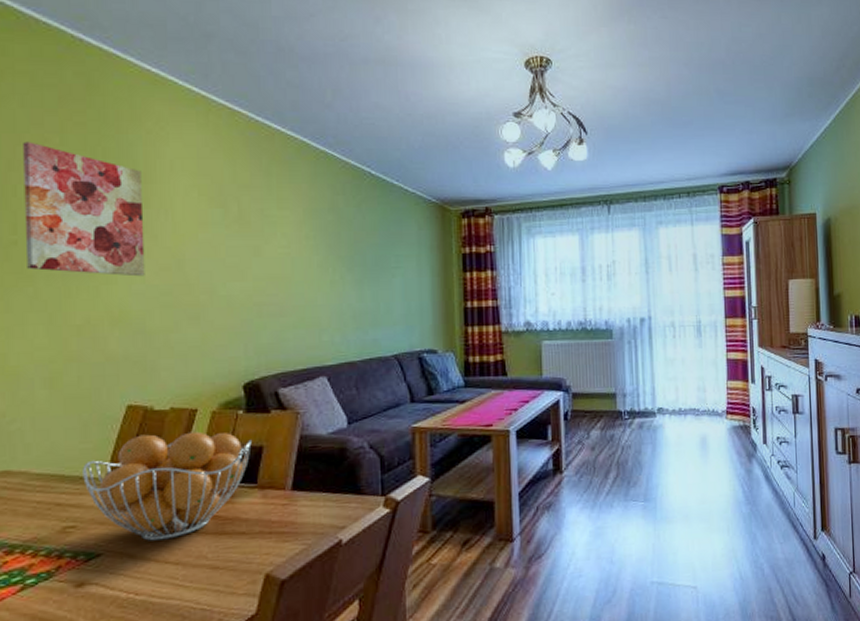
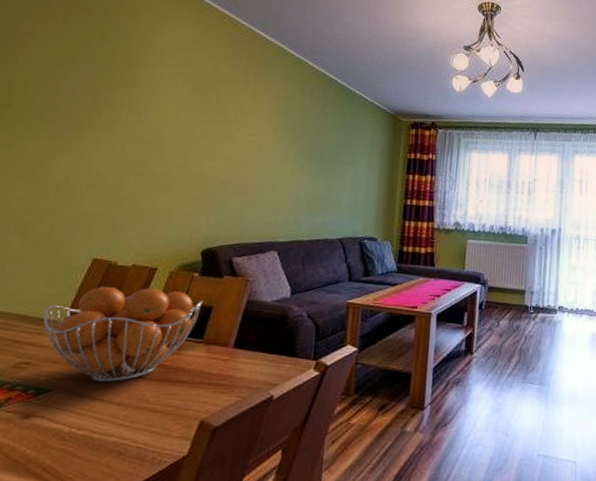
wall art: present [23,141,145,277] -> none [17,16,134,147]

